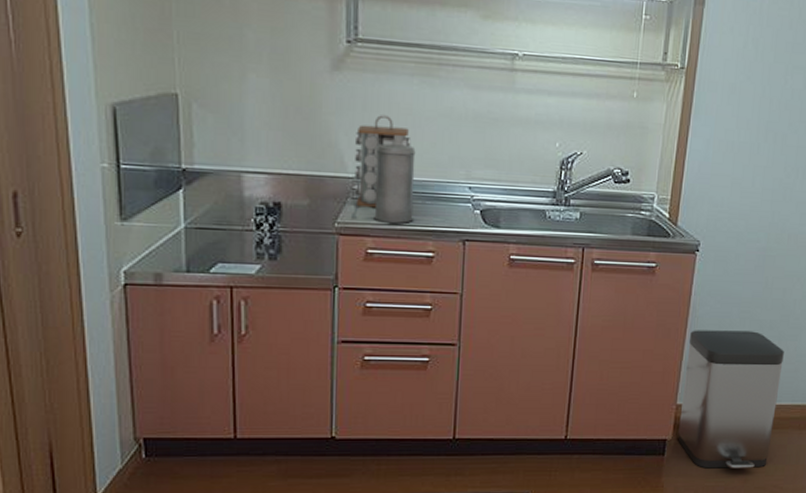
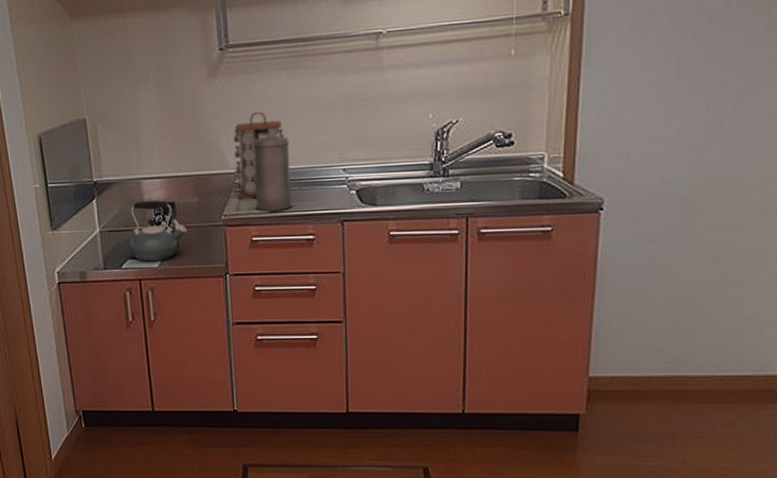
kettle: none [221,197,295,268] -> present [129,200,188,262]
pedal bin: present [678,330,784,469] -> none [593,293,724,447]

